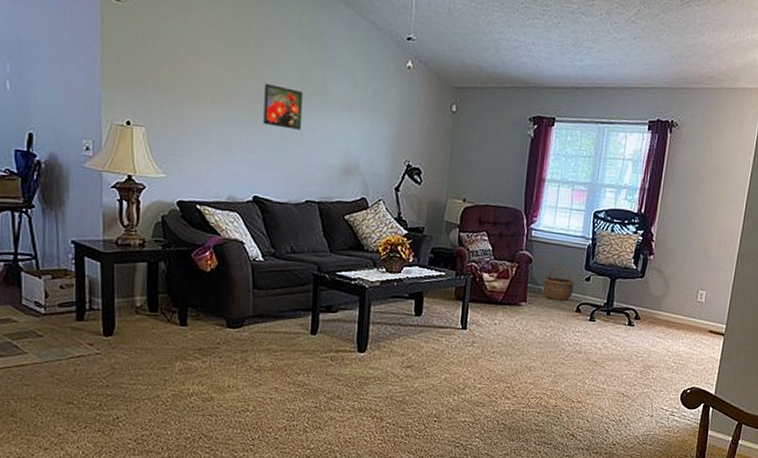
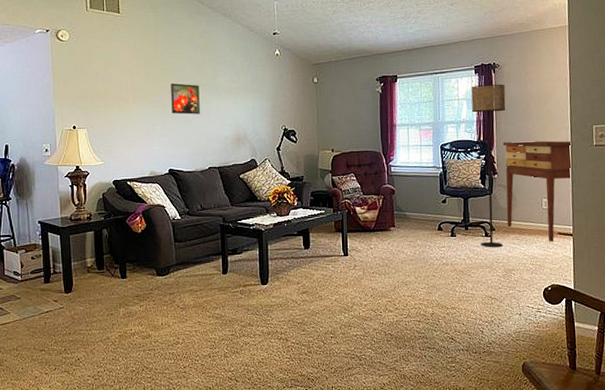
wicker basket: present [542,266,574,301] -> none [407,193,433,222]
floor lamp: none [621,145,680,340] -> present [471,84,506,248]
console table: none [654,218,744,340] -> present [502,141,572,242]

